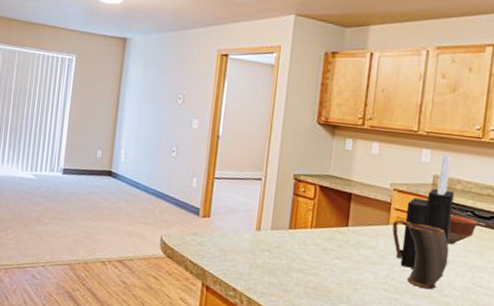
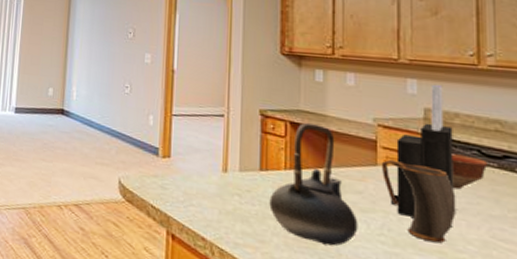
teapot: none [294,186,368,294] -> present [269,122,358,246]

